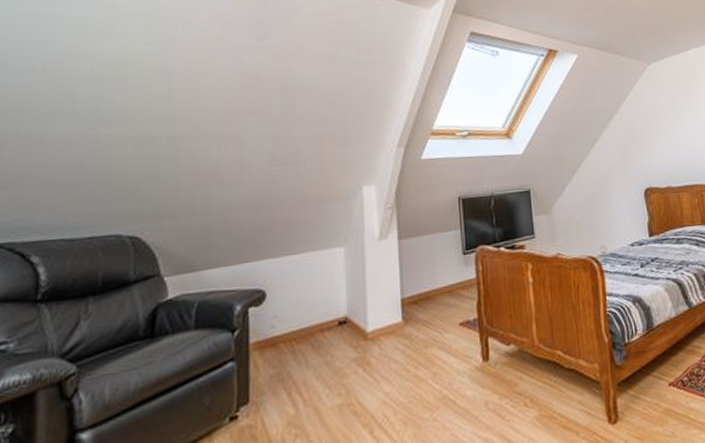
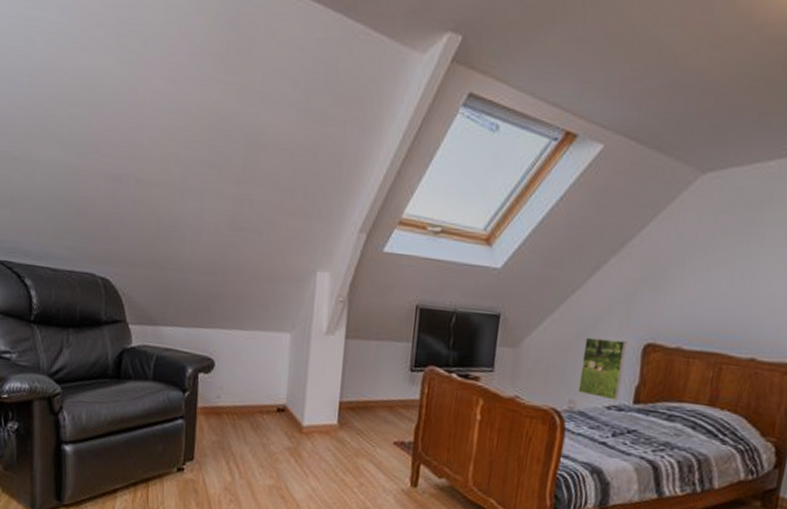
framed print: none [600,190,638,239] -> present [577,337,627,401]

